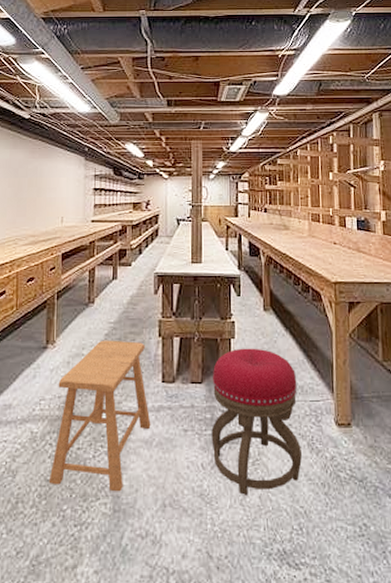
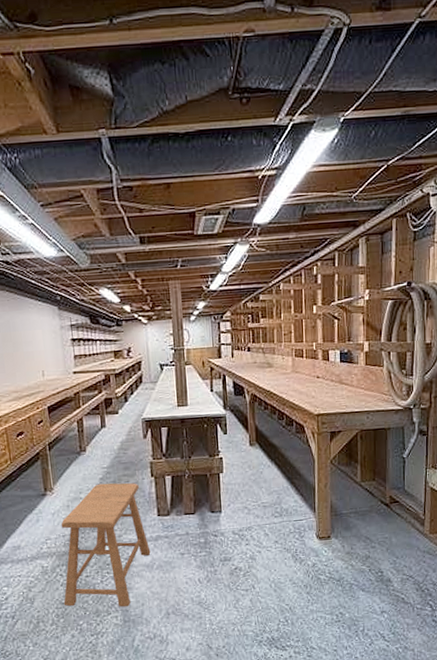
stool: present [211,348,302,495] -> none [203,479,287,600]

